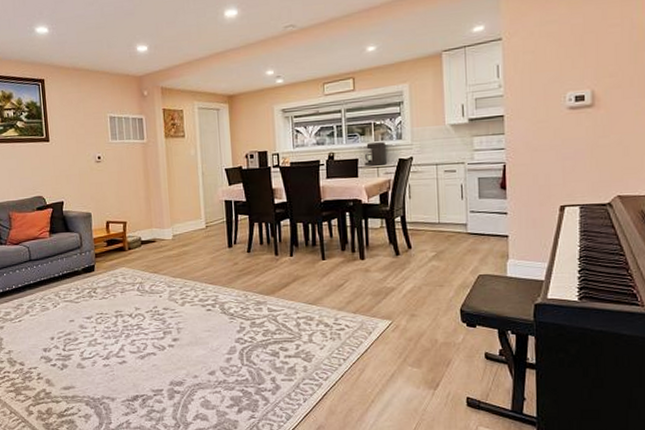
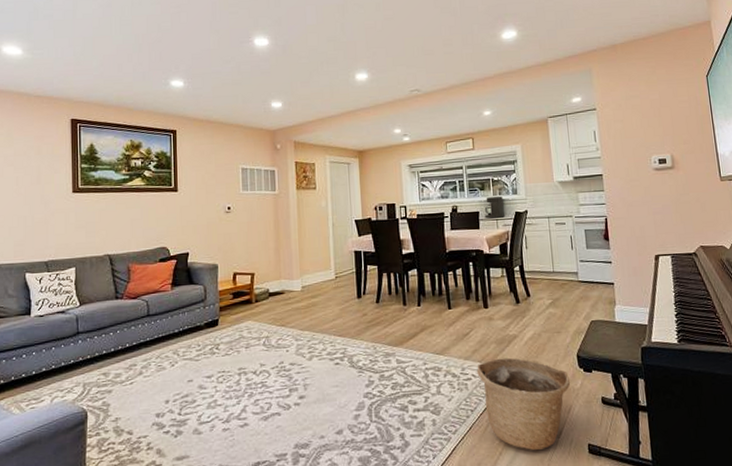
basket: none [351,309,452,400] -> present [477,357,571,450]

